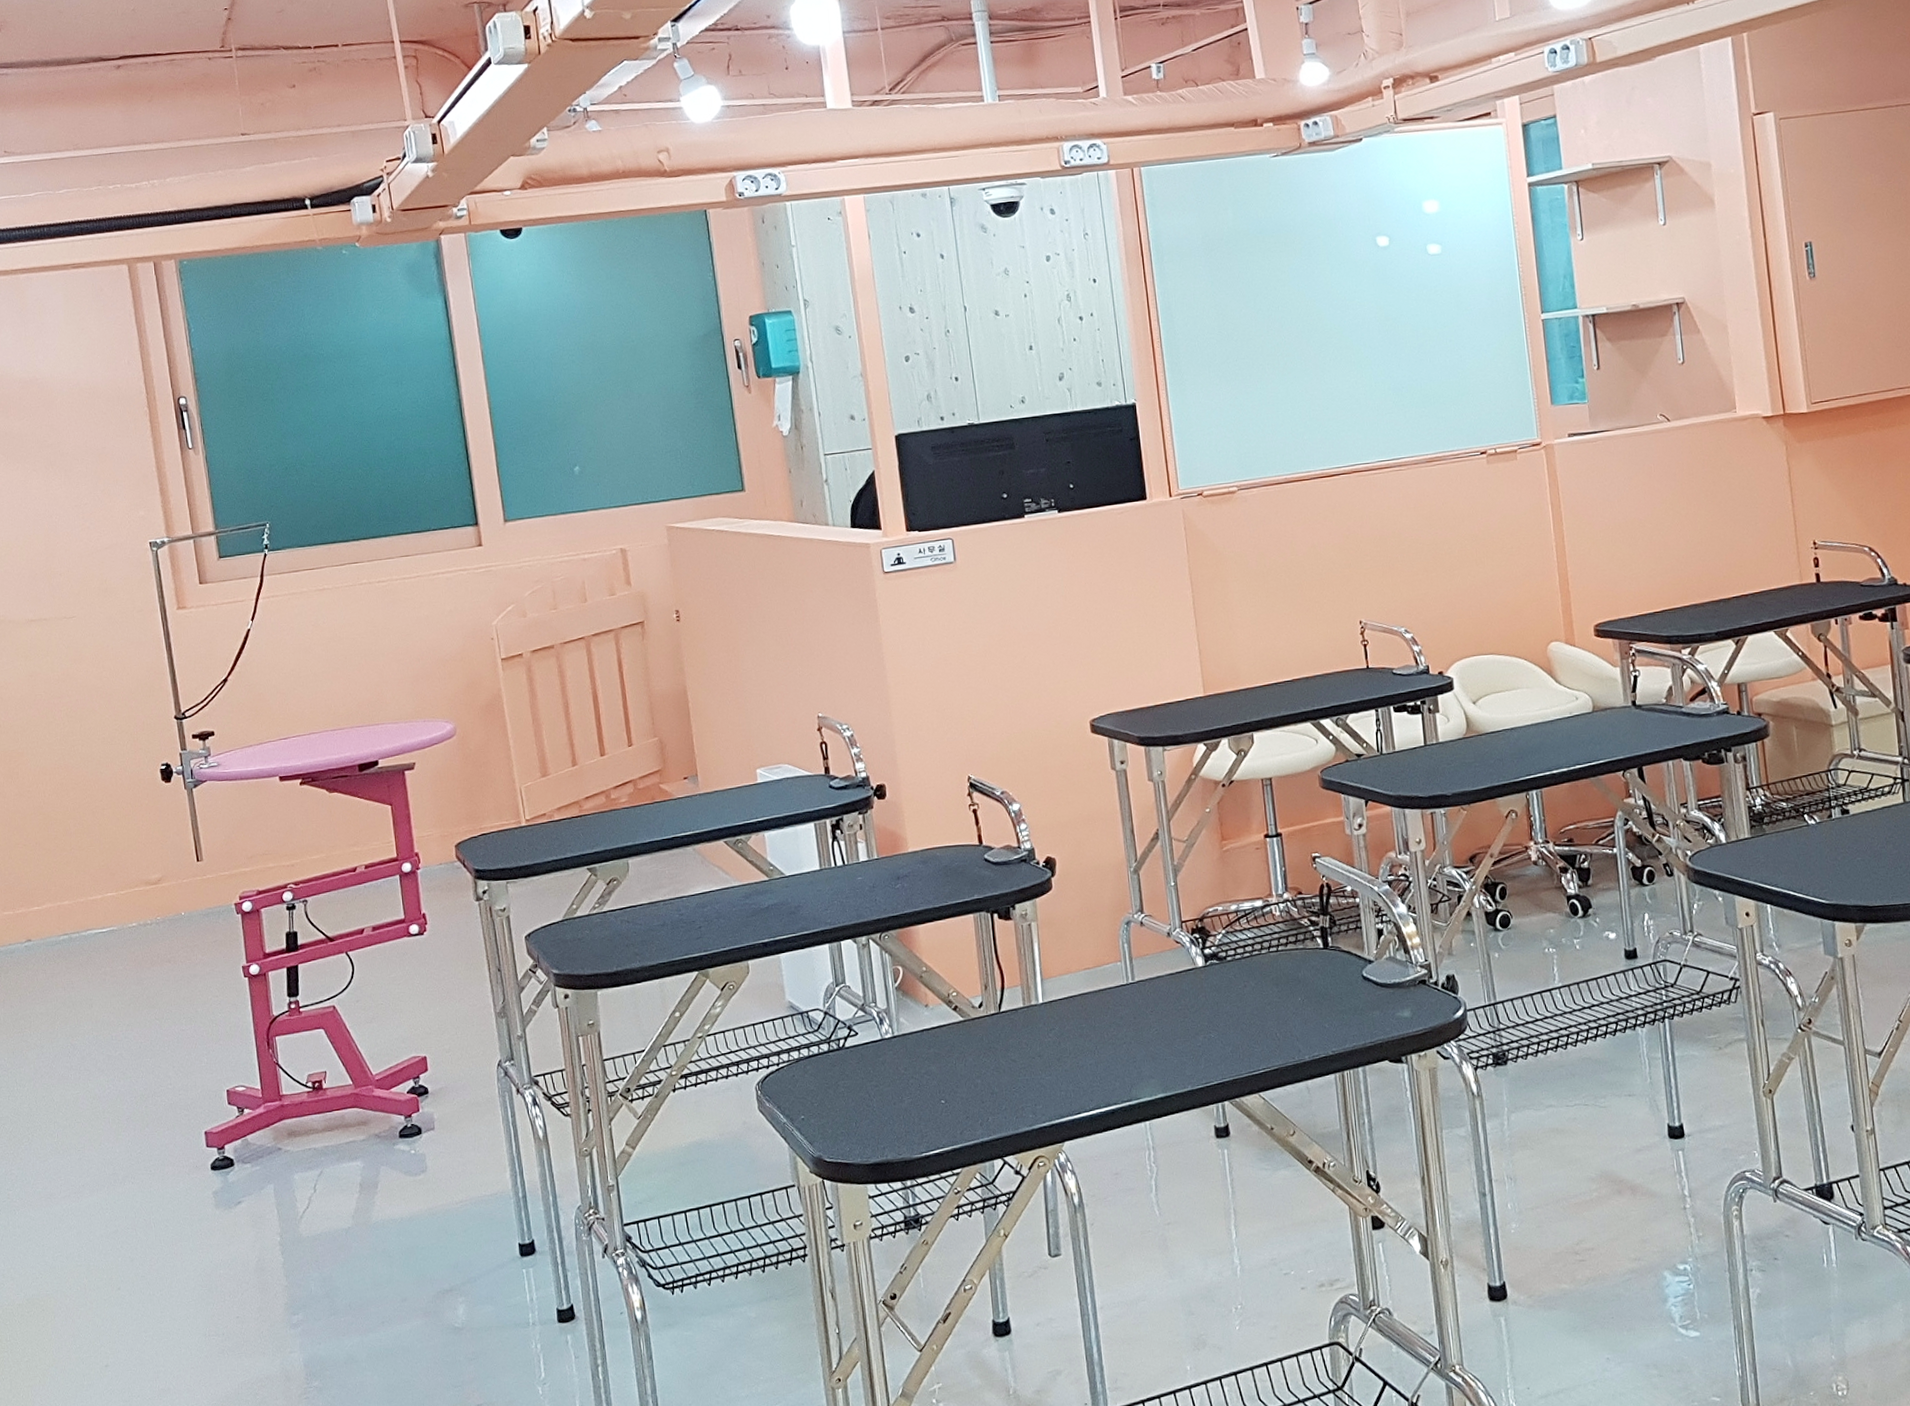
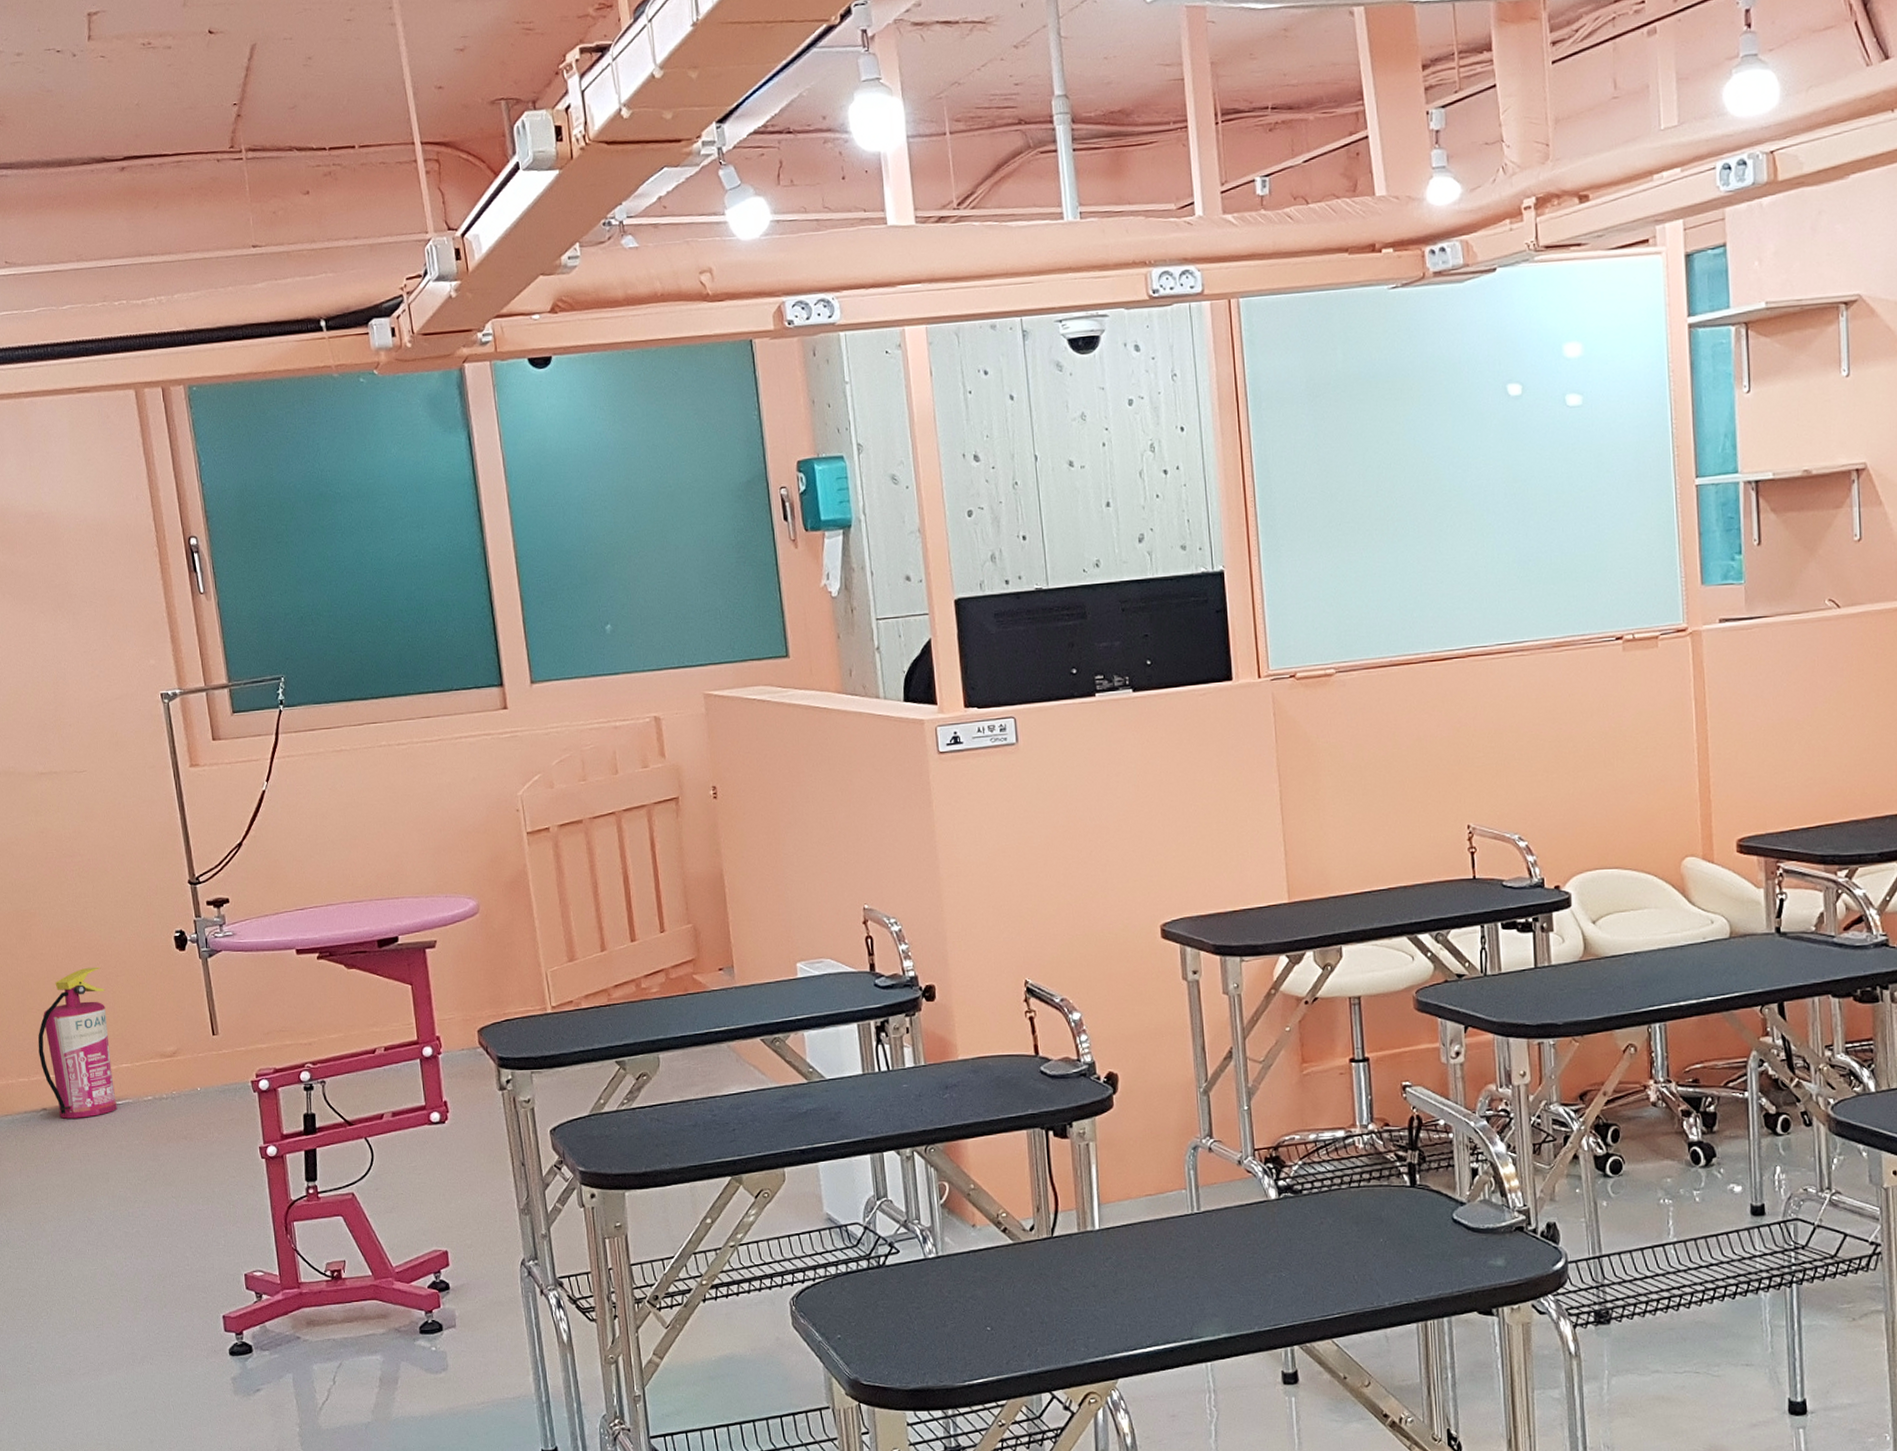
fire extinguisher: none [23,801,102,949] -> present [38,967,117,1119]

